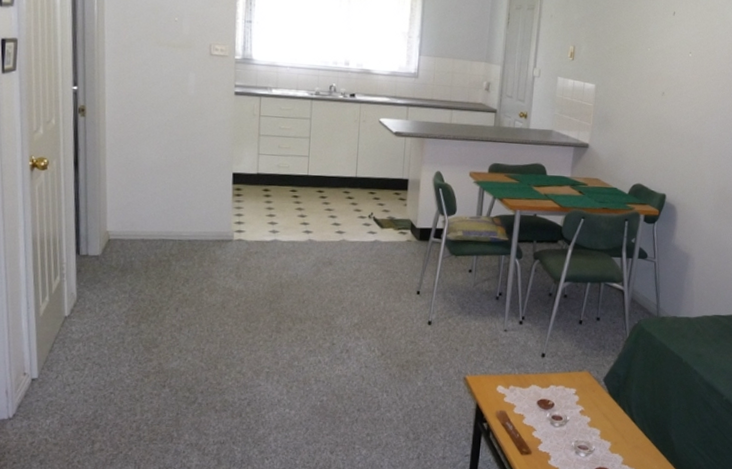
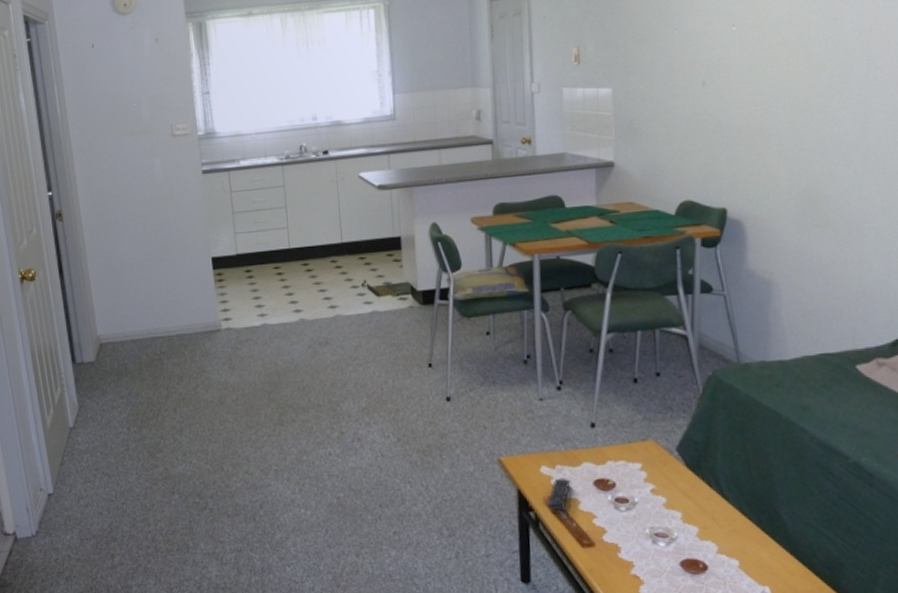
remote control: none [498,396,520,423] -> present [547,478,571,511]

